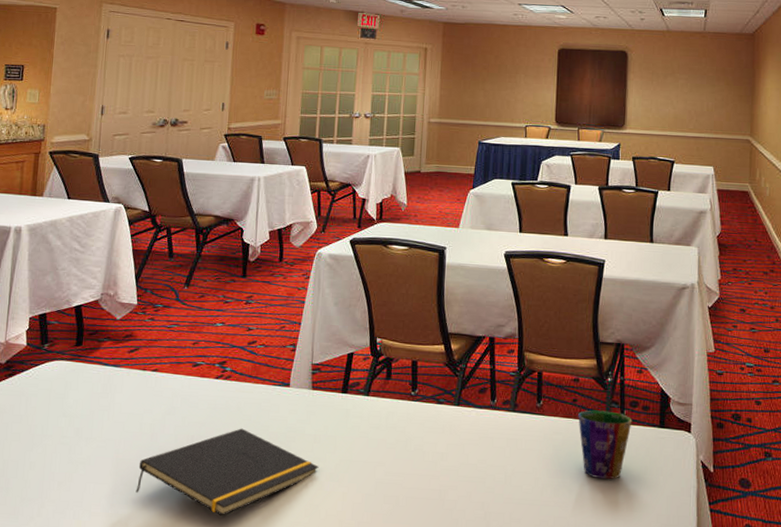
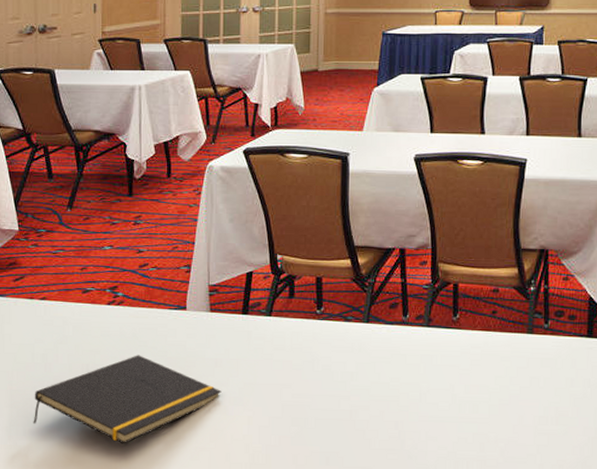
cup: present [578,410,632,480] -> none [498,321,557,394]

